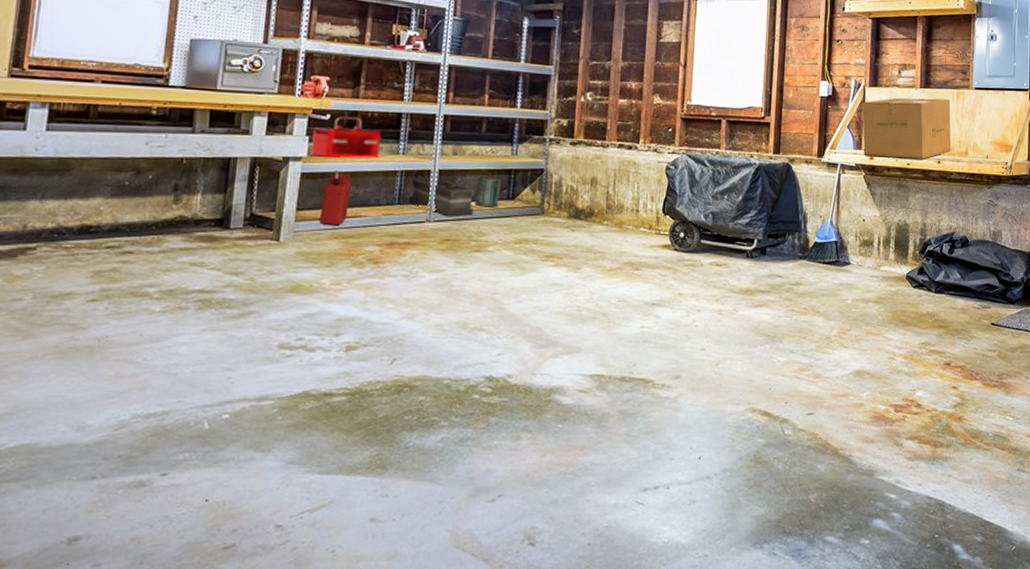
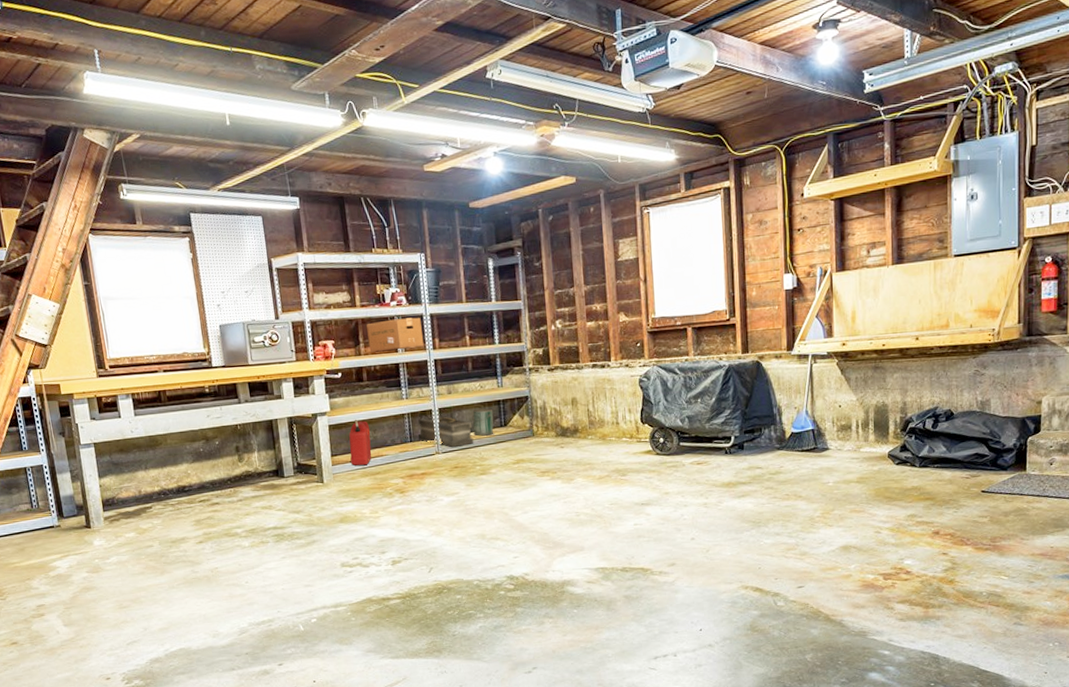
toolbox: present [311,115,381,159] -> none [330,371,387,411]
box: none [370,64,437,100] -> present [366,317,424,353]
box: present [862,97,952,160] -> none [830,272,930,344]

